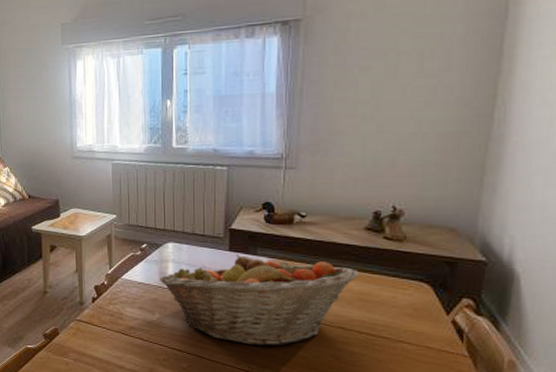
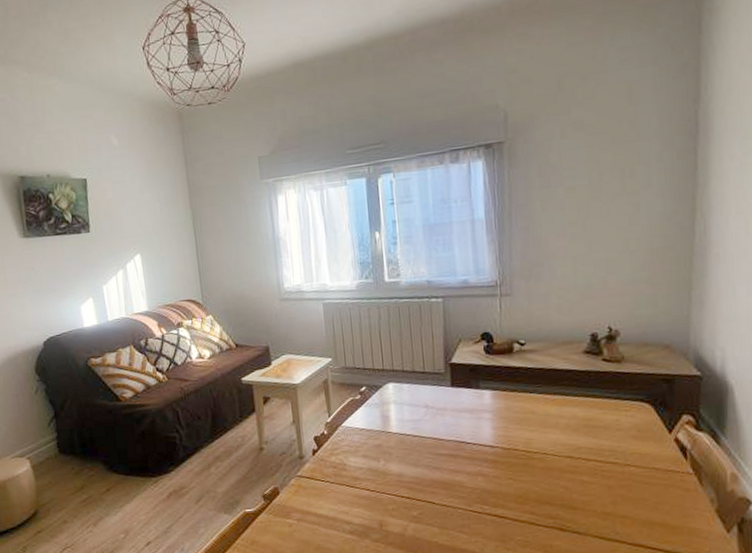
fruit basket: present [160,254,359,347] -> none [382,389,582,485]

